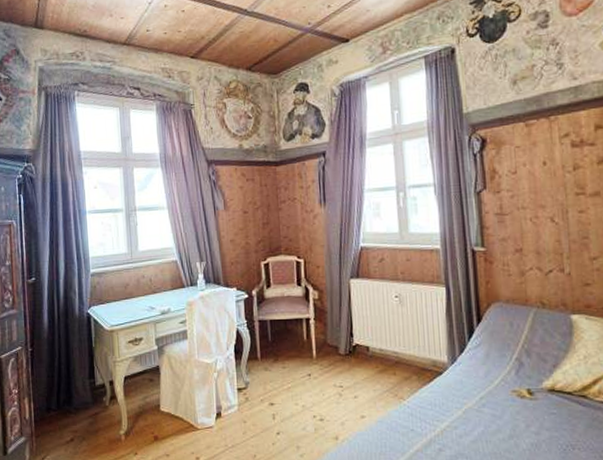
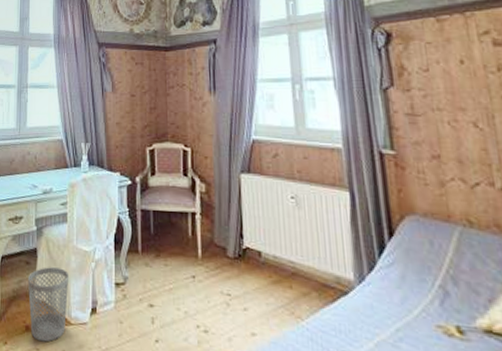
wastebasket: none [152,381,193,448] -> present [27,267,69,342]

